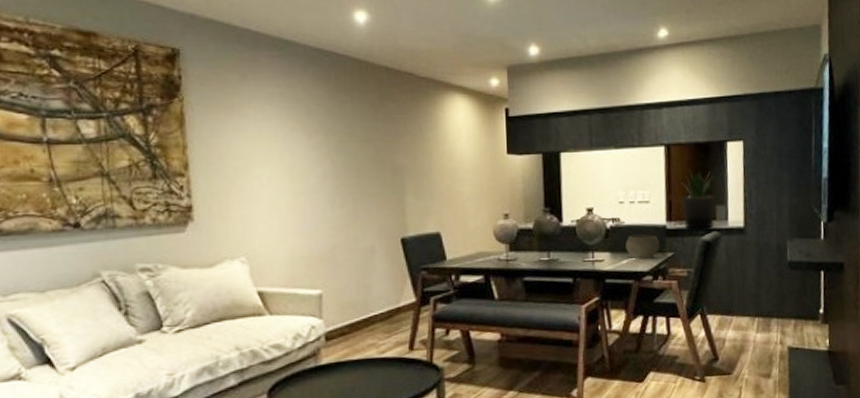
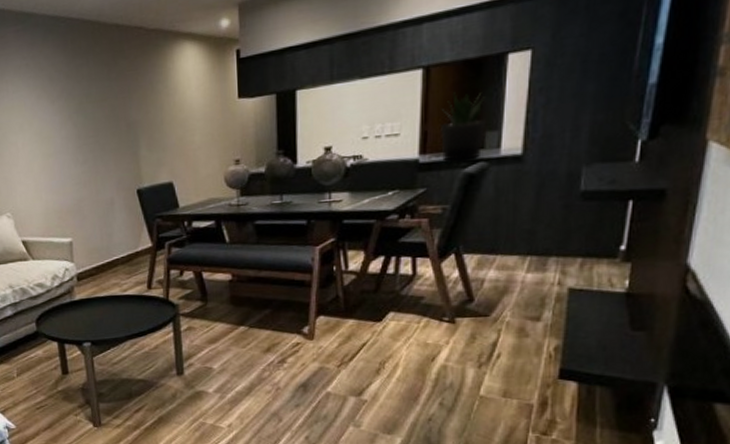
bowl: present [626,234,660,259] -> none [368,170,409,197]

